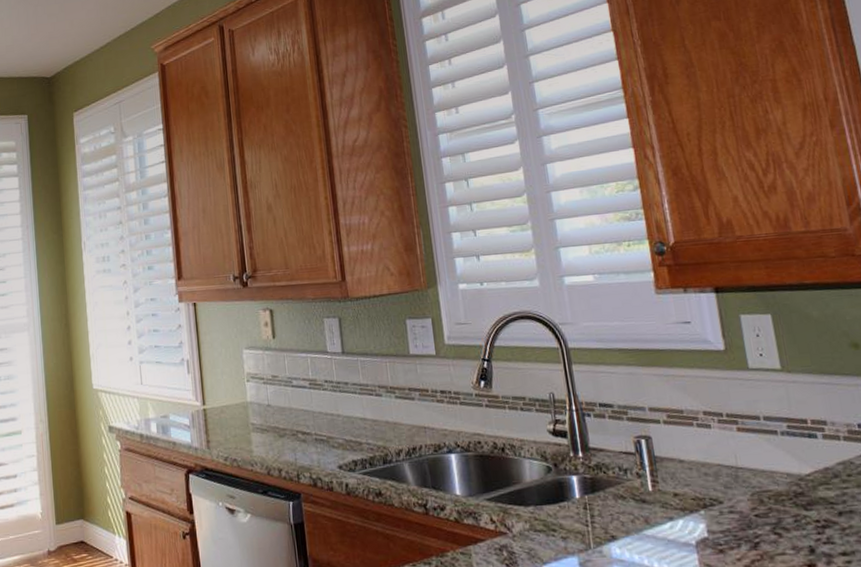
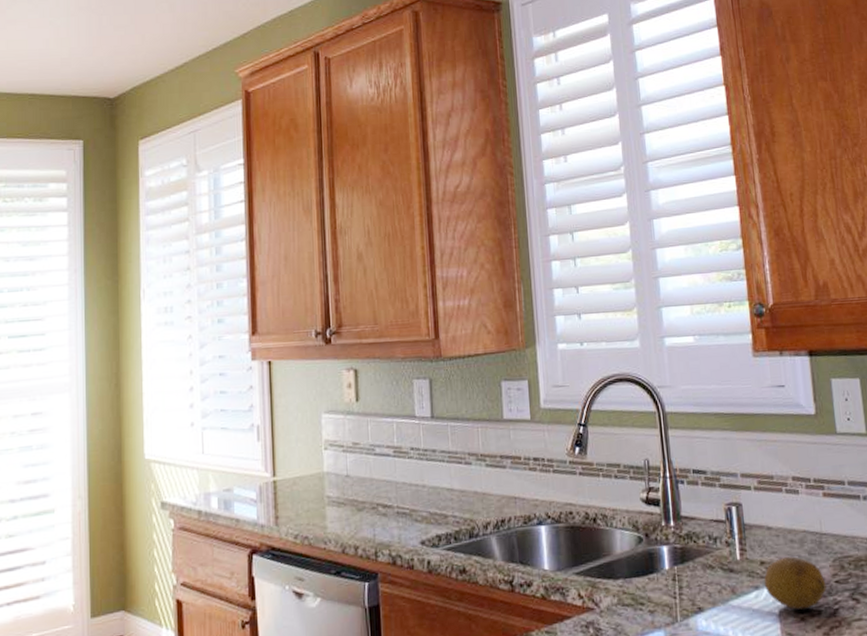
fruit: none [678,489,746,542] -> present [764,557,827,610]

